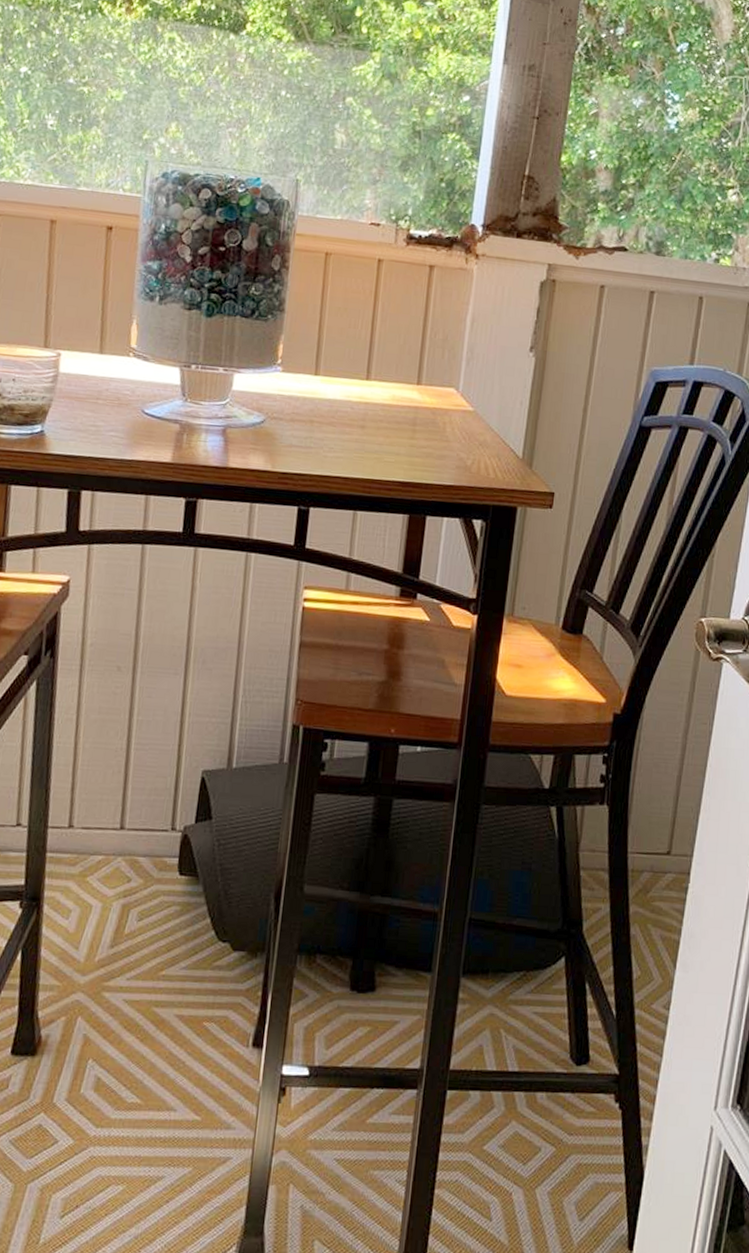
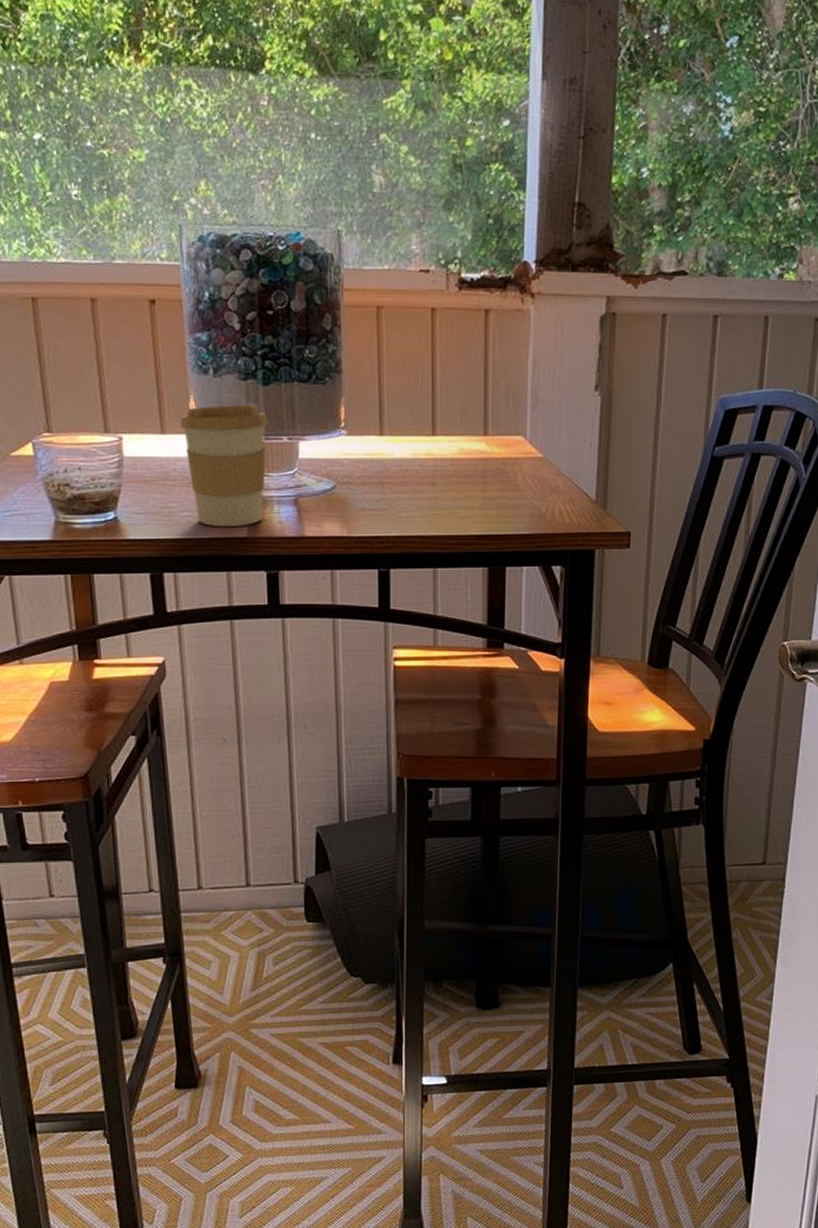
coffee cup: none [119,331,206,451] -> present [180,404,268,527]

